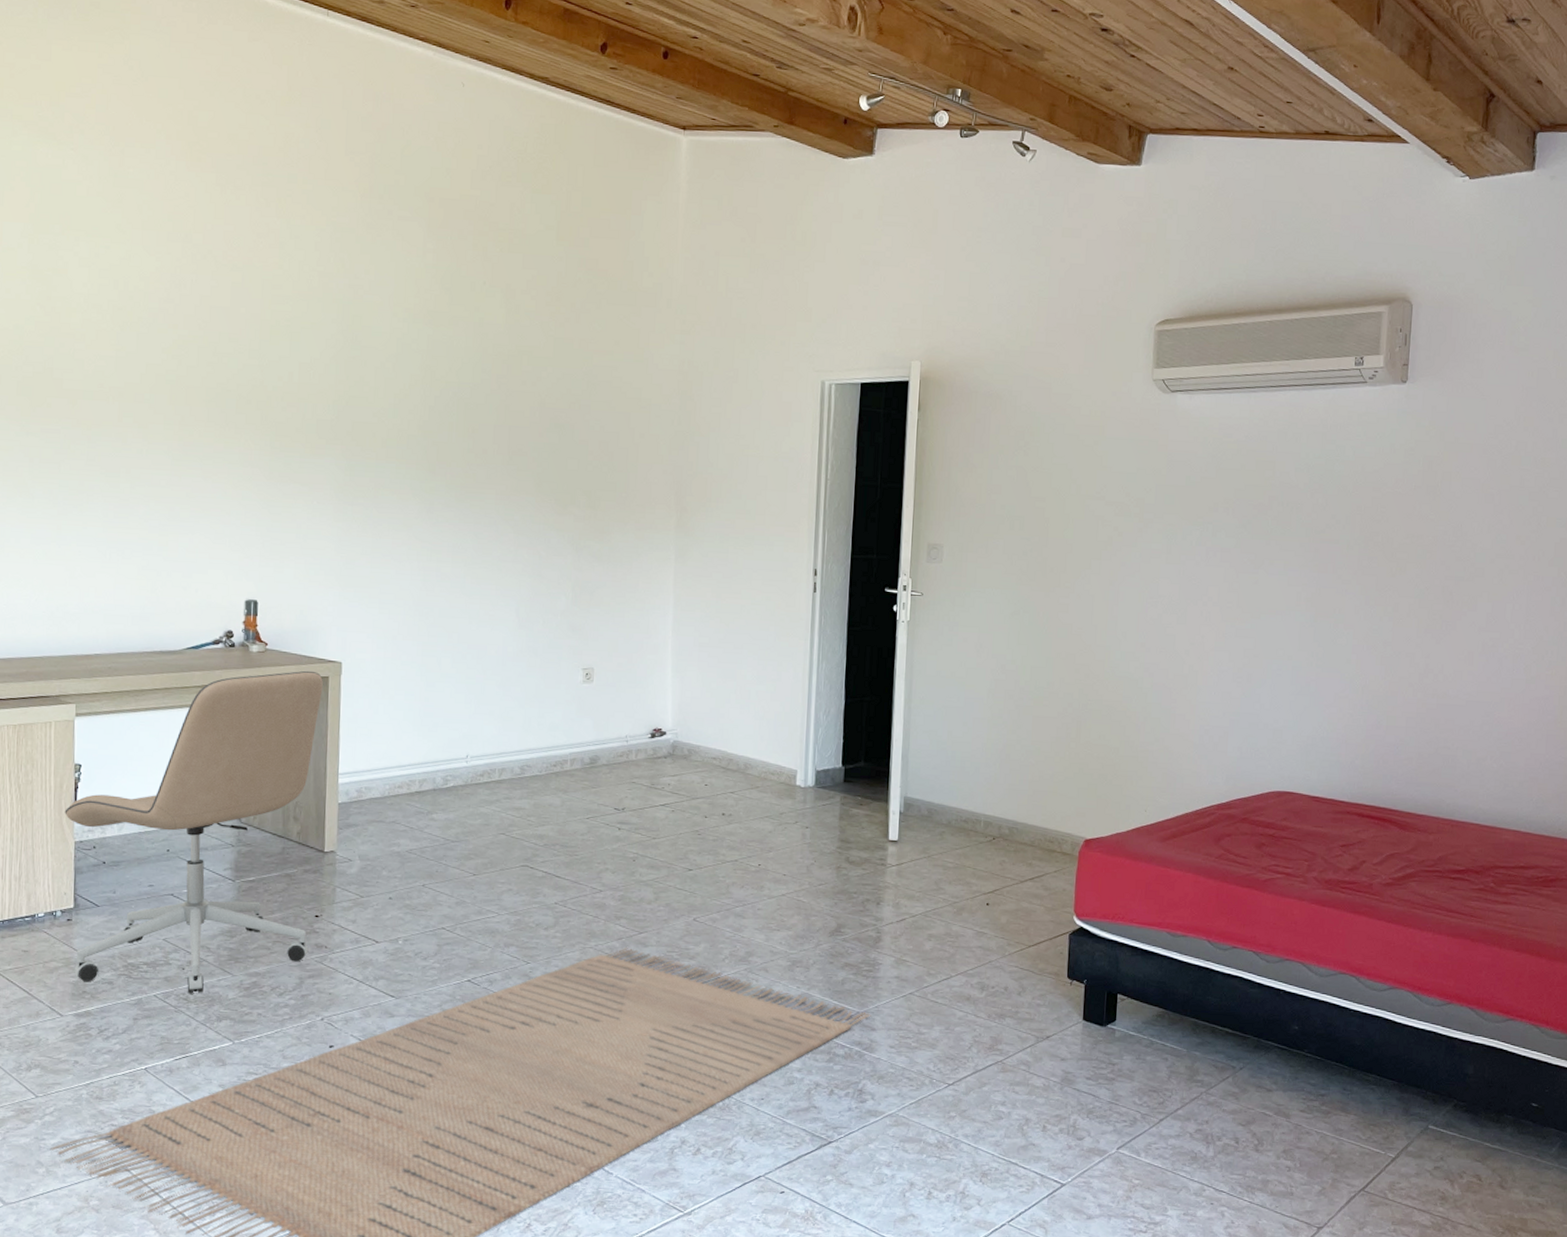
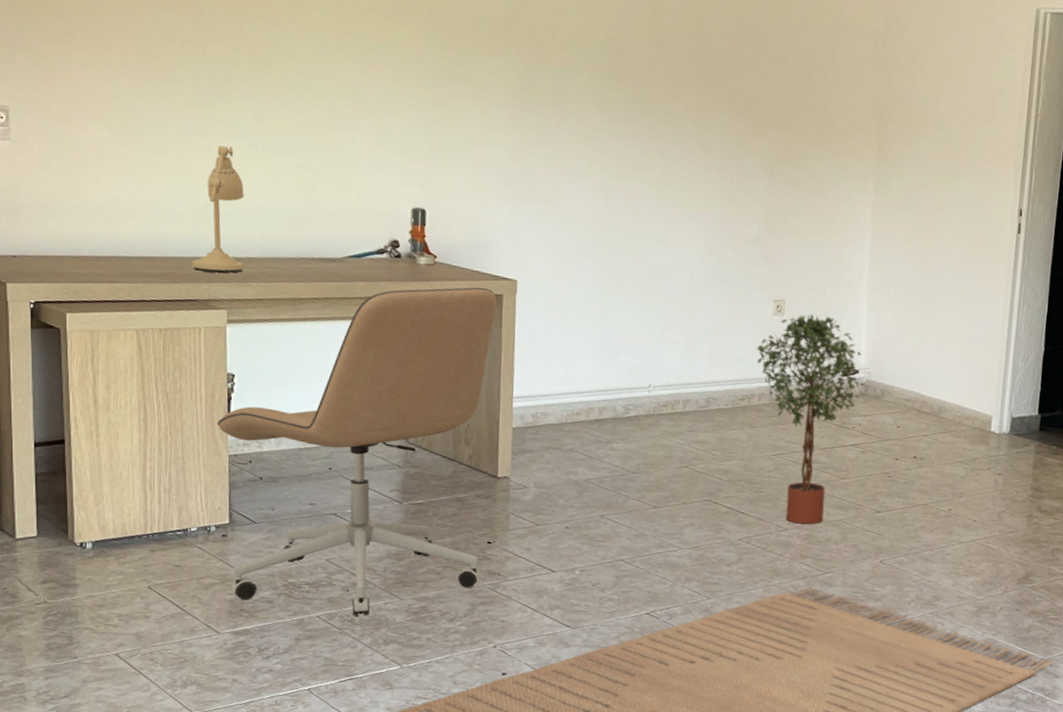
desk lamp: none [44,552,93,670] -> present [191,146,245,273]
potted tree: none [567,680,673,886] -> present [756,314,865,525]

